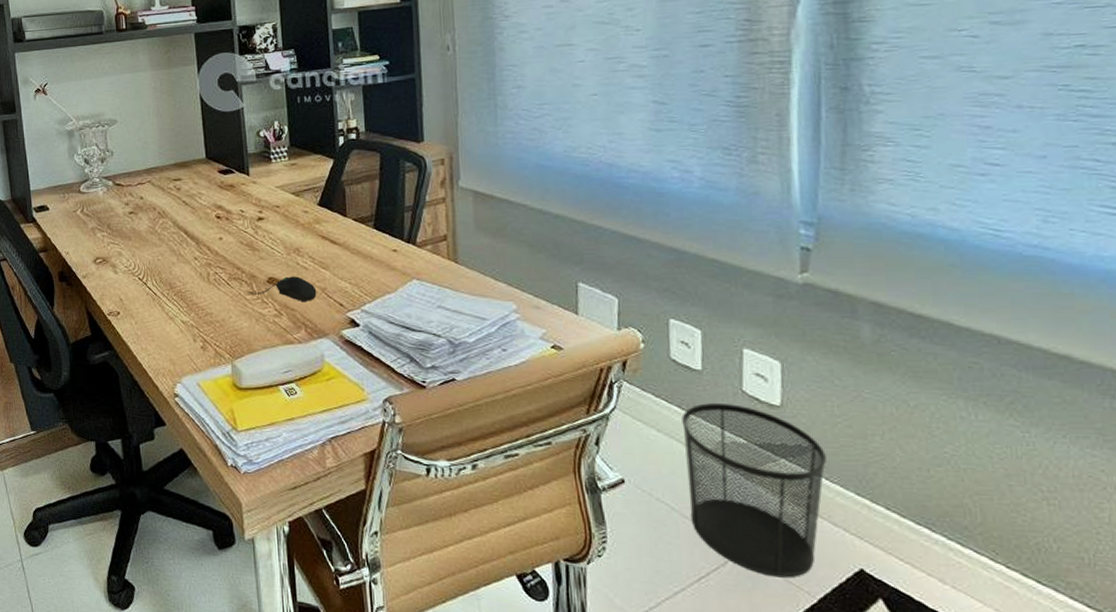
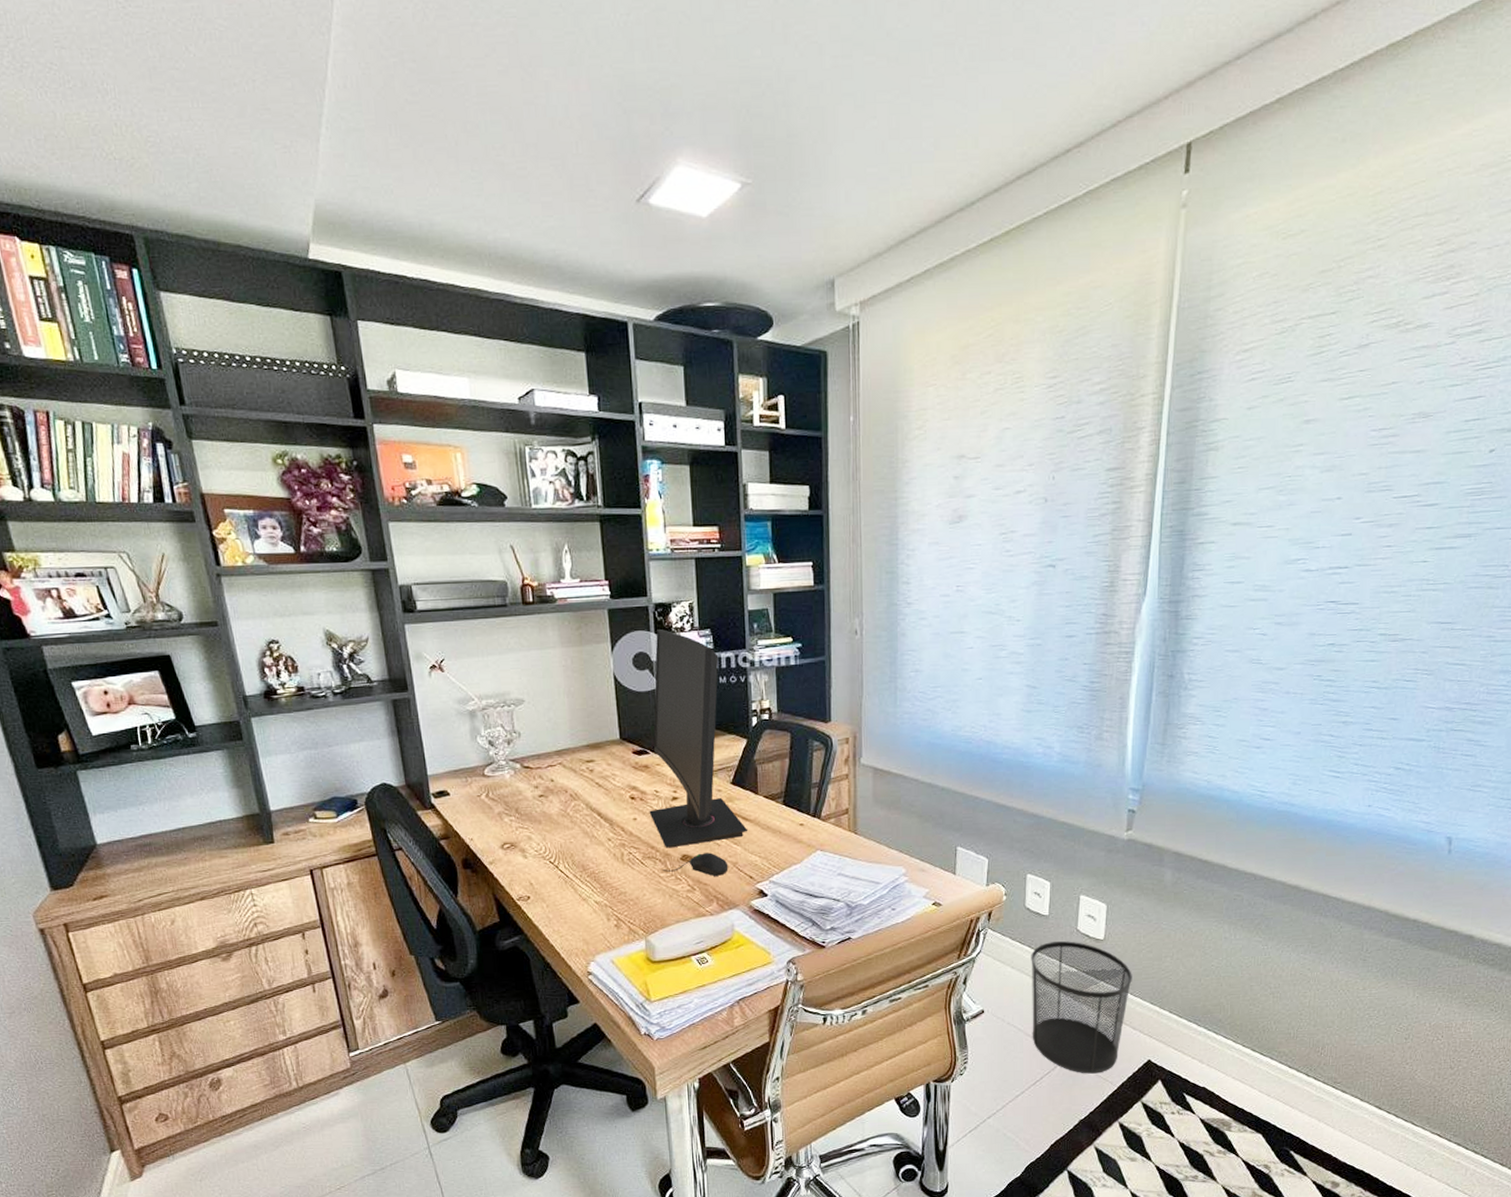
computer monitor: none [234,51,337,270] -> present [649,629,748,848]

